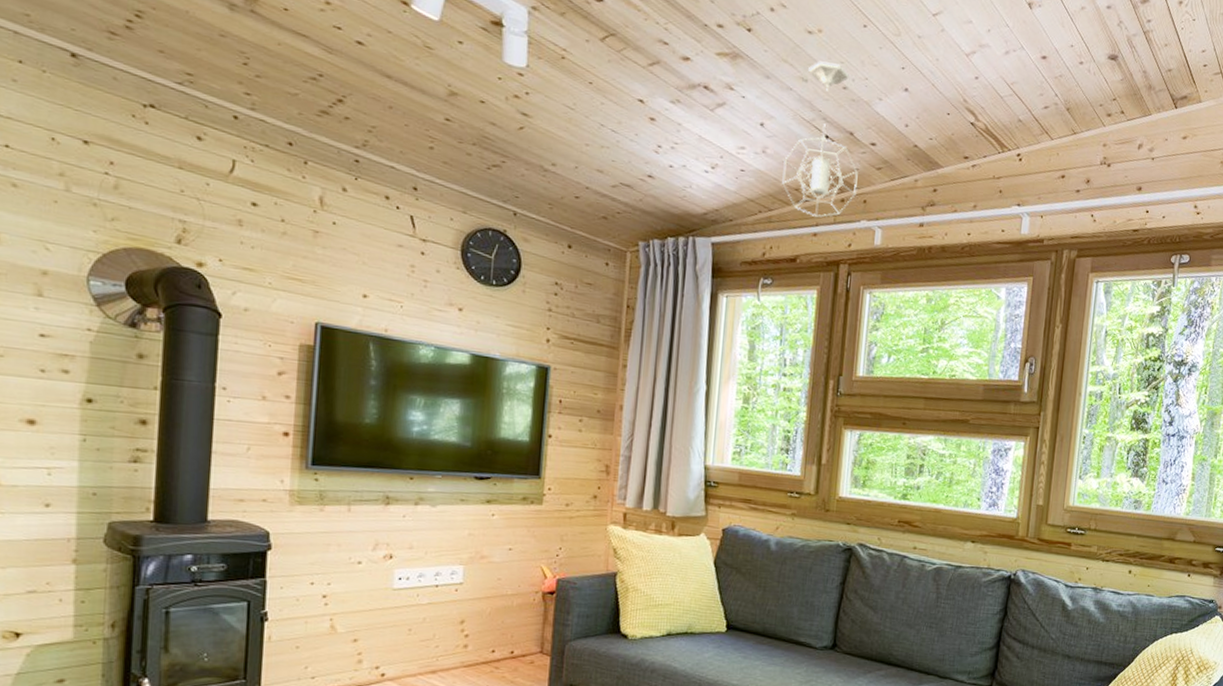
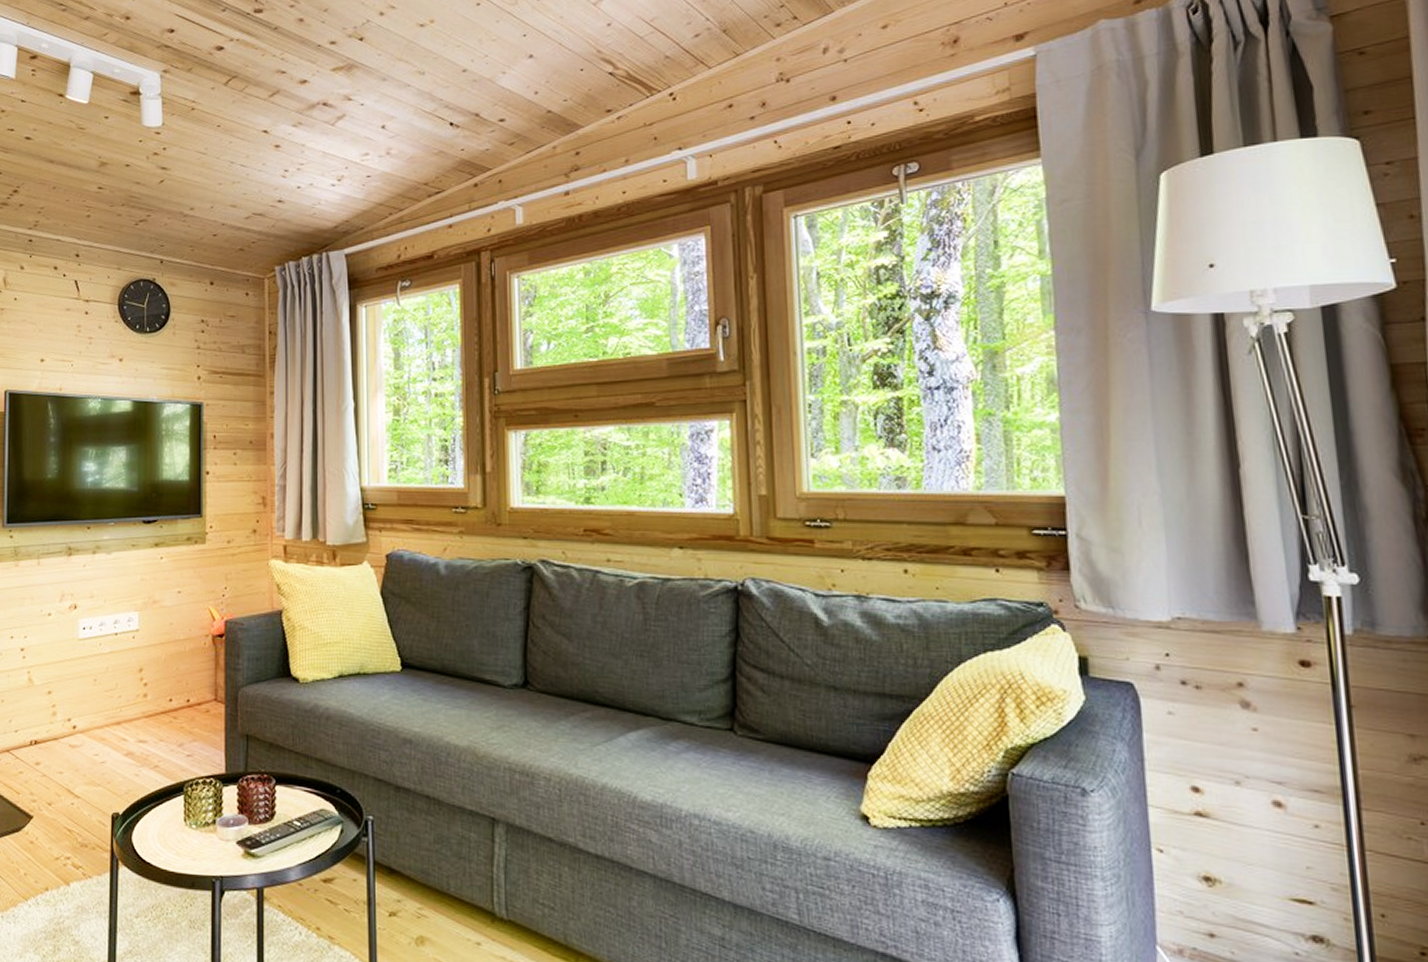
pendant light: present [782,61,858,218] -> none [409,49,491,209]

